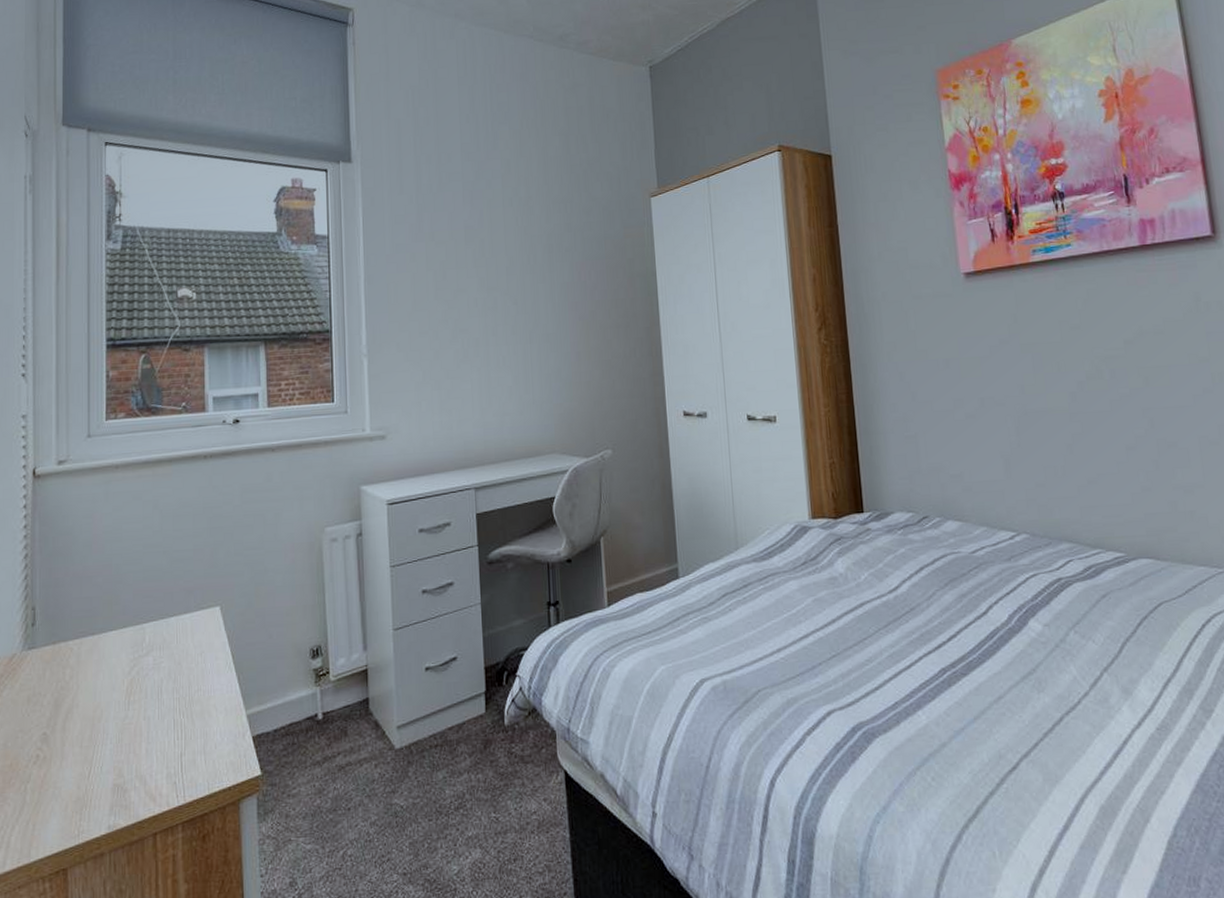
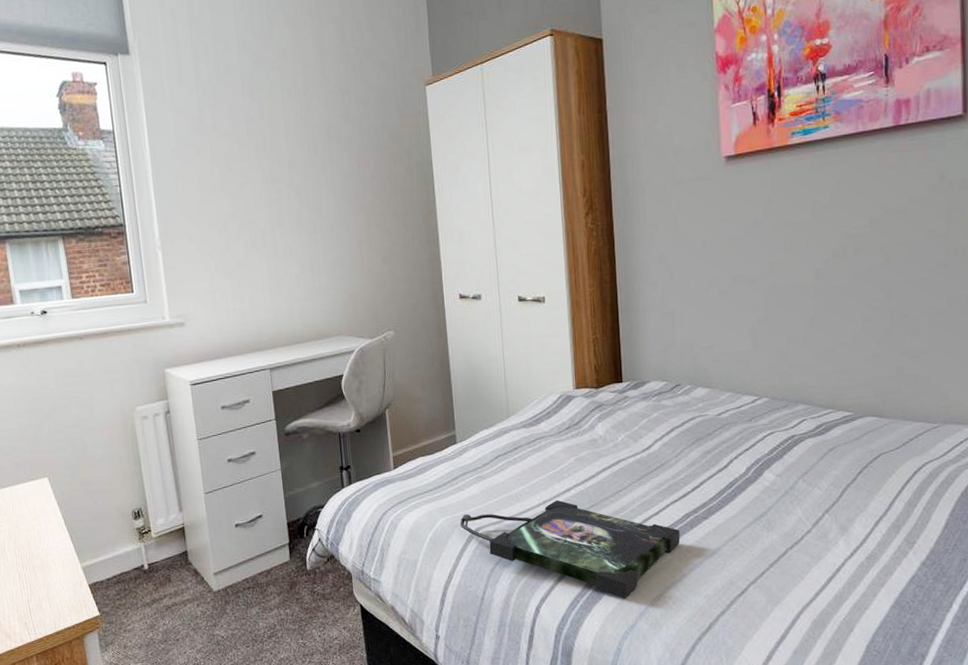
photo frame: none [681,648,937,772] -> present [460,500,681,599]

